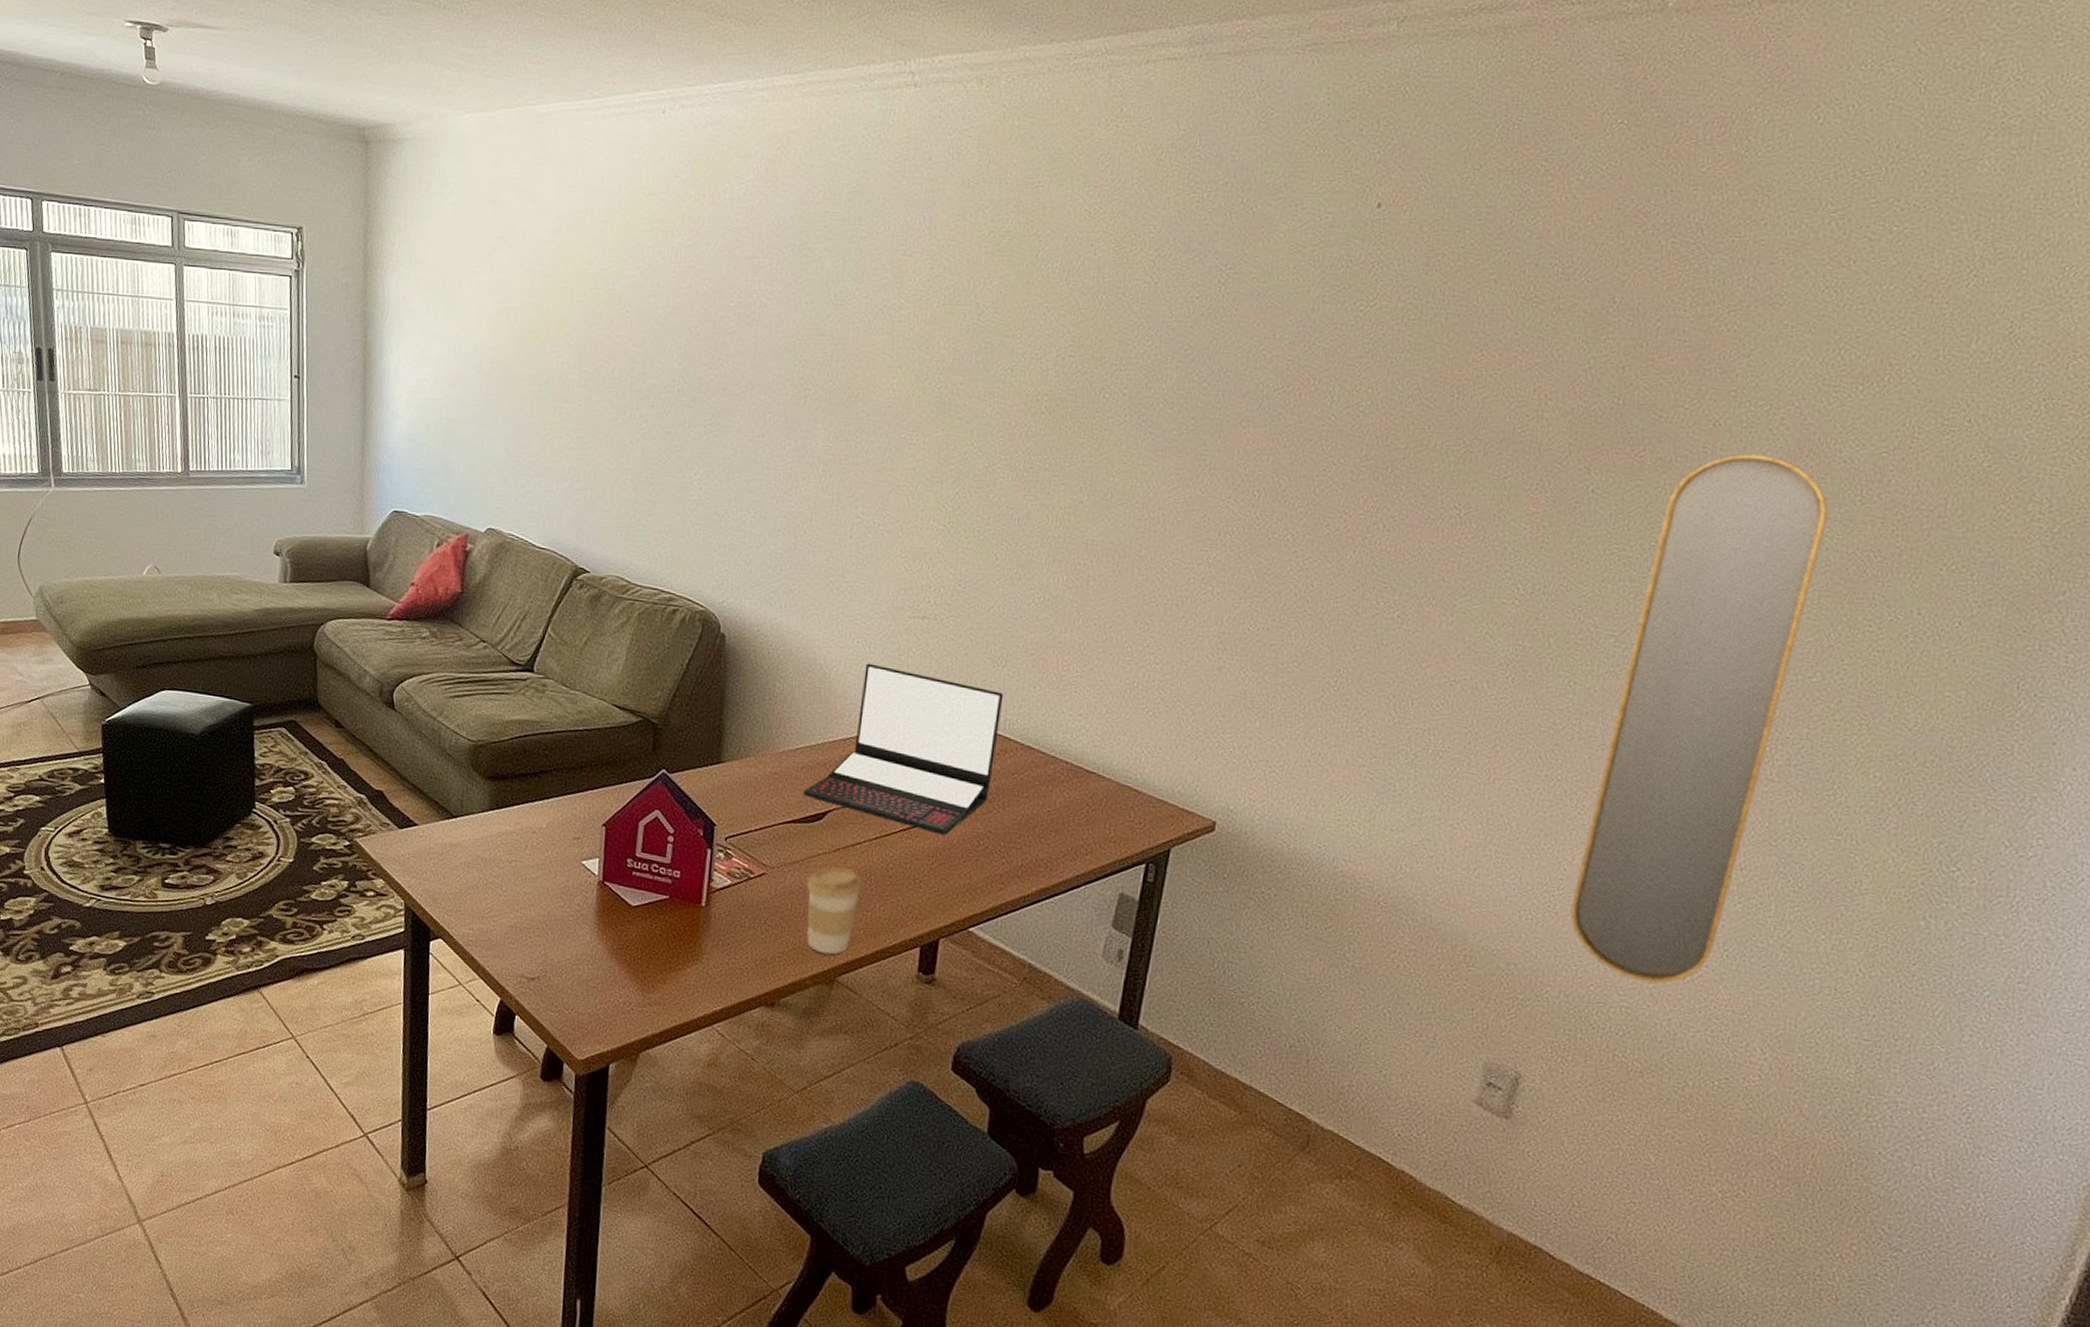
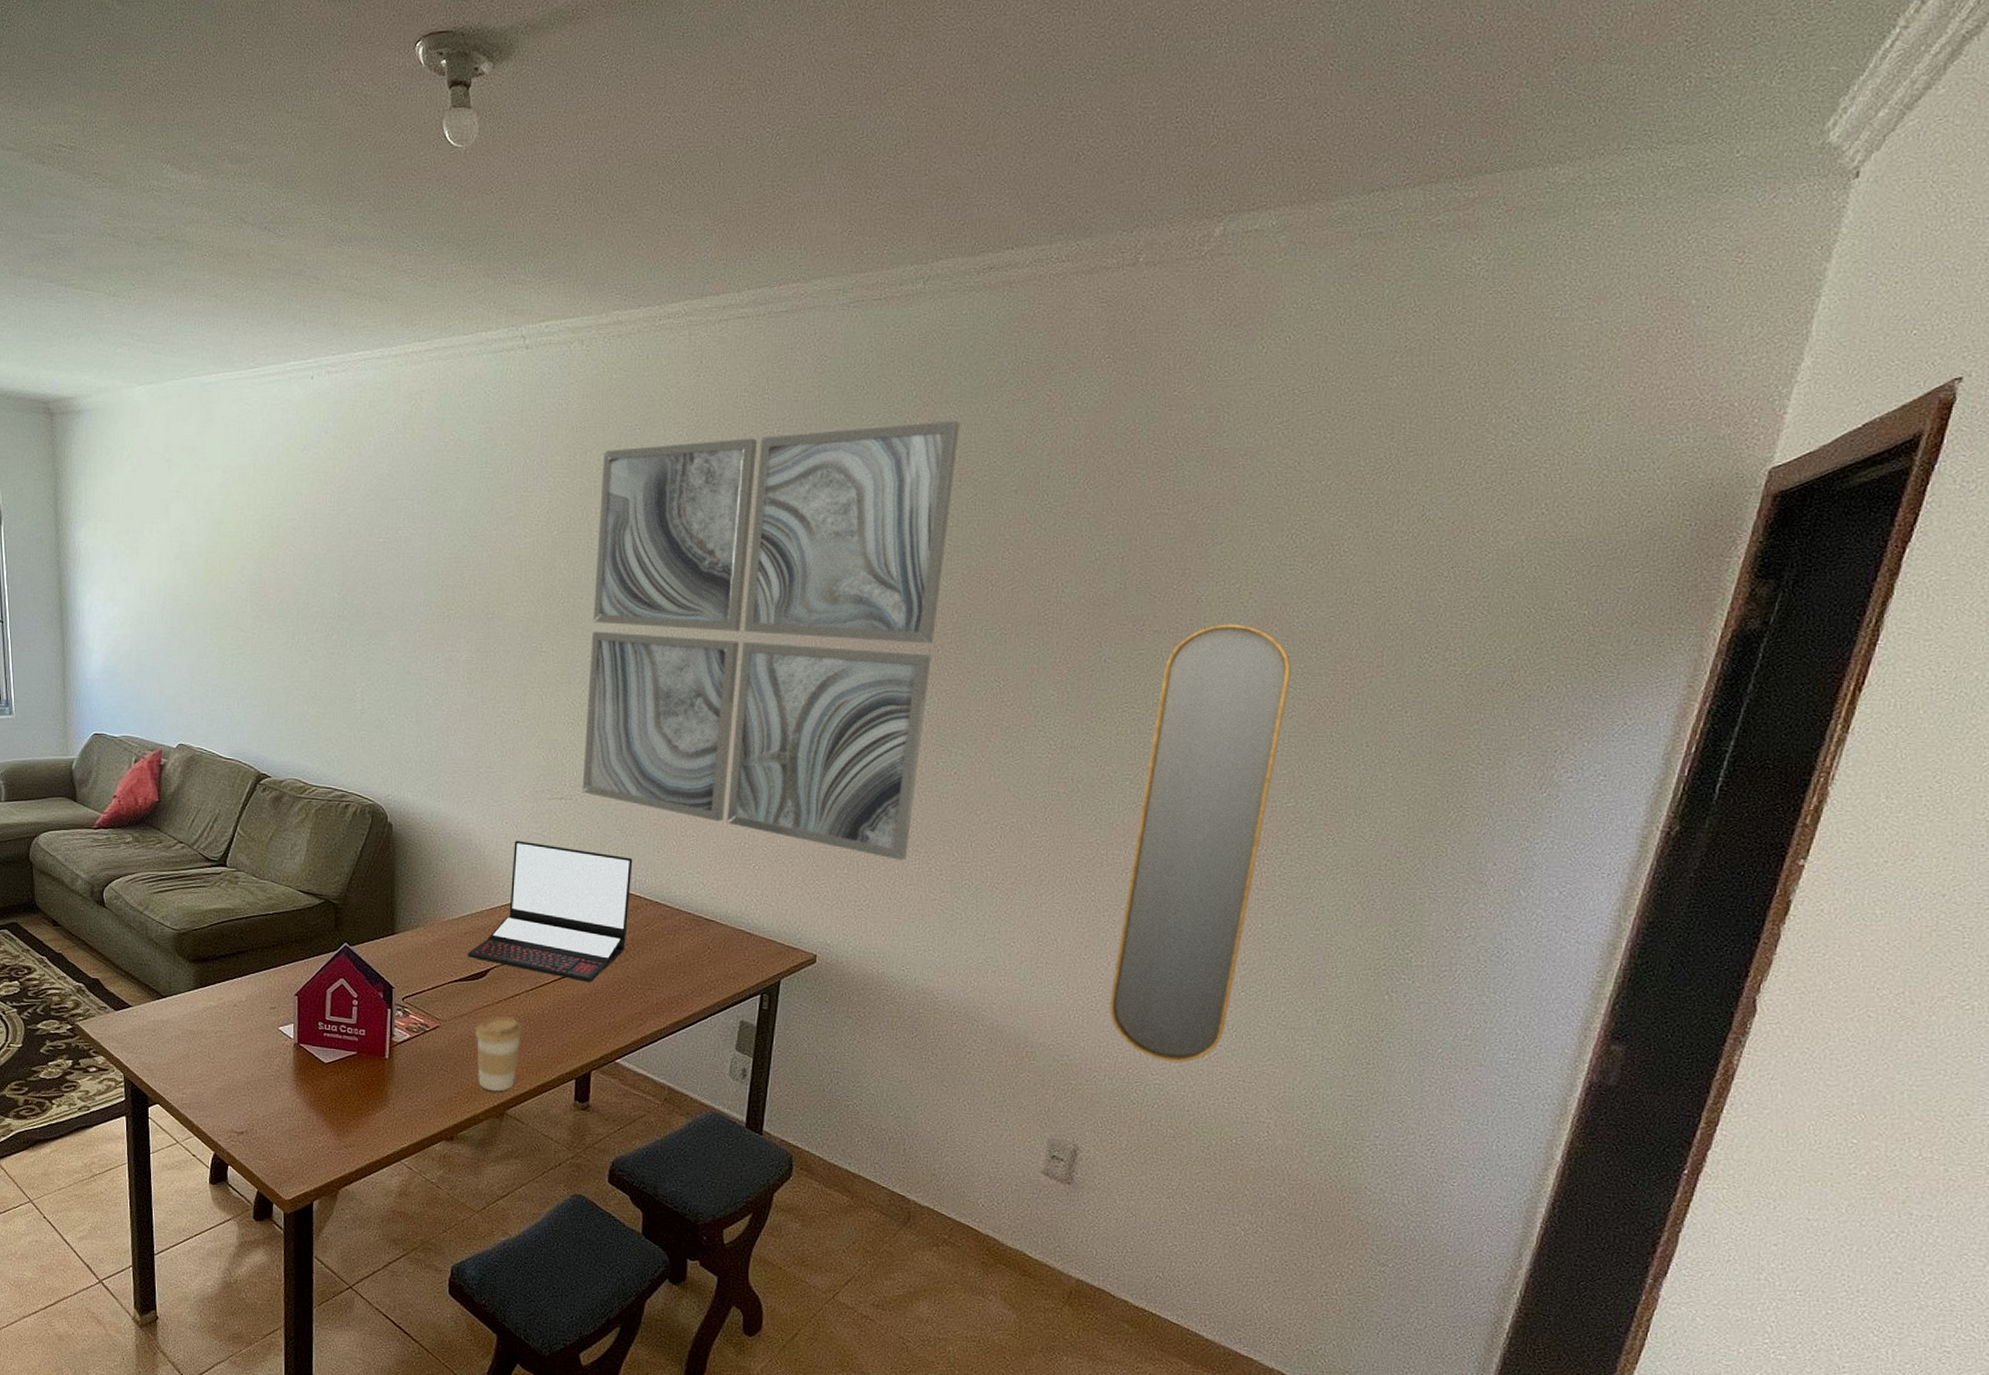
wall art: none [948,192,1432,716] -> present [582,421,960,860]

